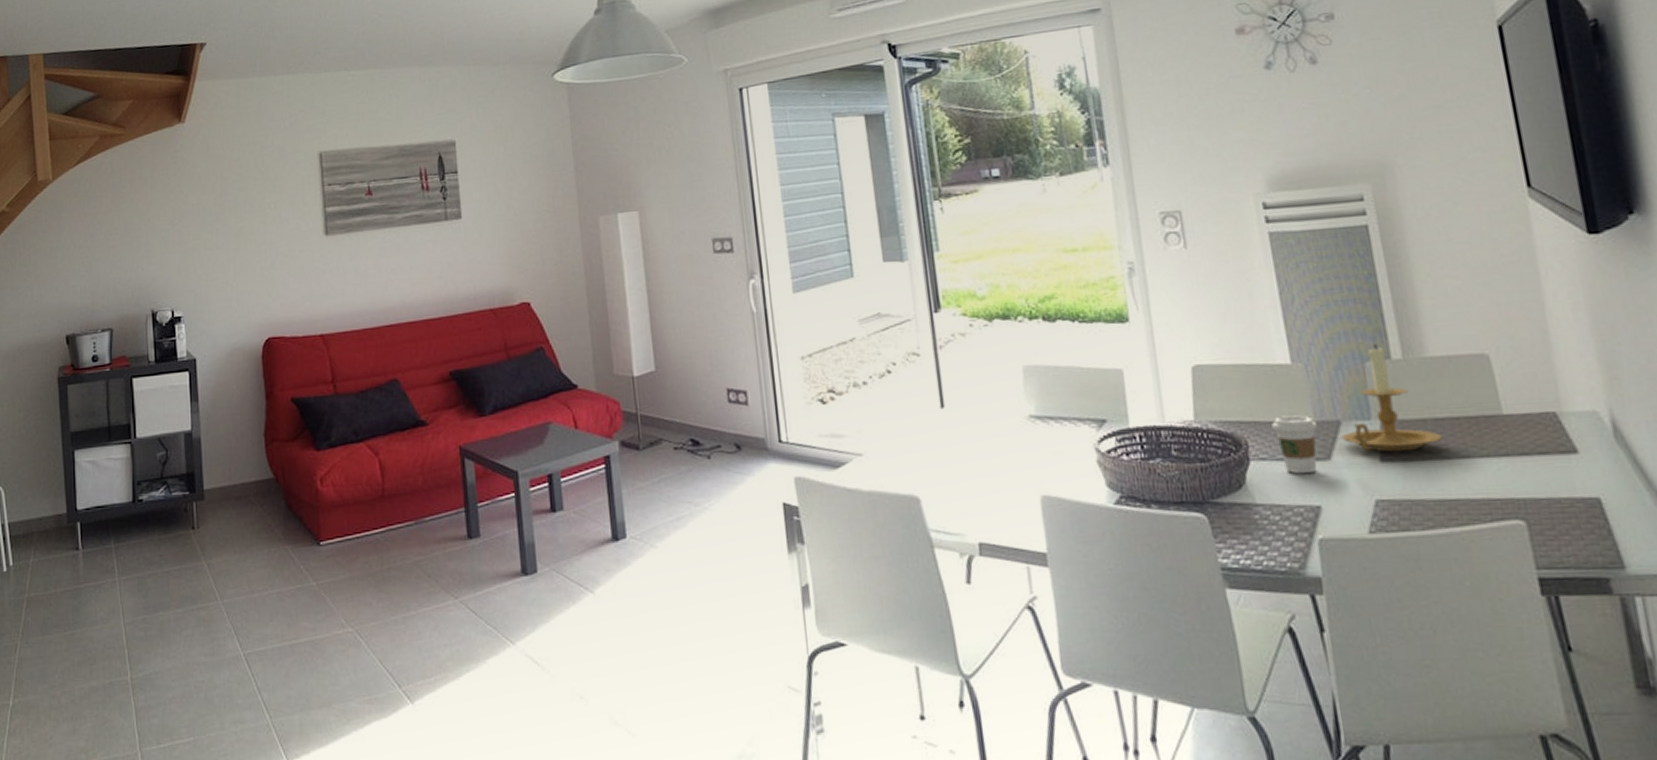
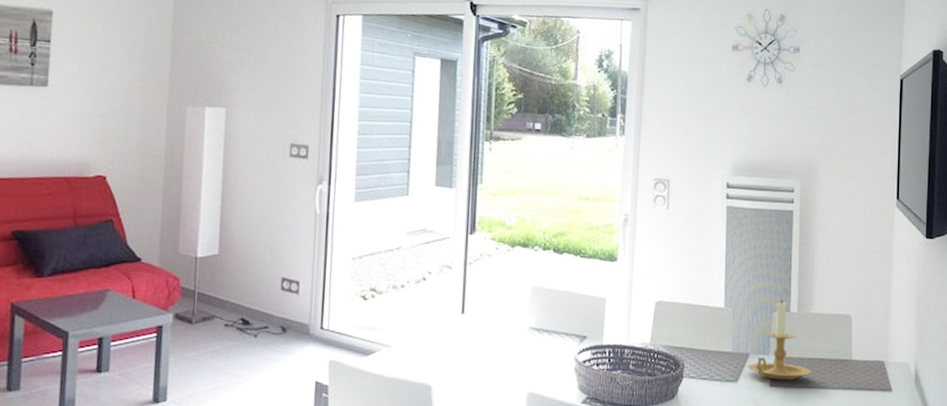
coffee cup: present [1272,415,1317,474] -> none [703,346,733,391]

